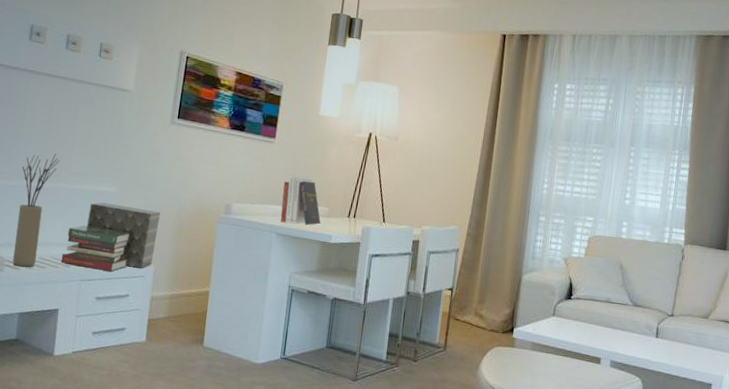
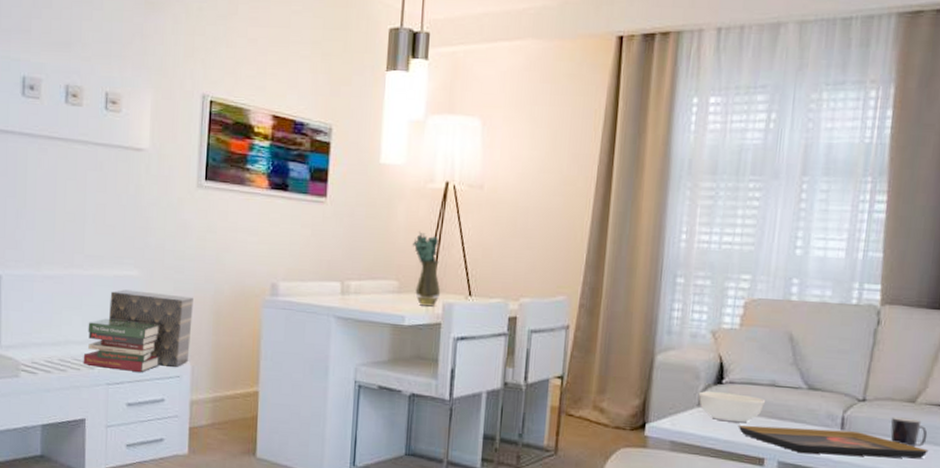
vase: present [12,154,60,267] -> none [28,234,71,371]
books: present [280,175,321,226] -> none [339,242,390,305]
vase: none [341,170,362,229] -> present [413,231,441,307]
bowl: none [553,304,603,330] -> present [698,391,766,423]
decorative tray: none [582,331,717,362] -> present [738,425,929,459]
mug: none [690,329,717,353] -> present [890,417,928,448]

